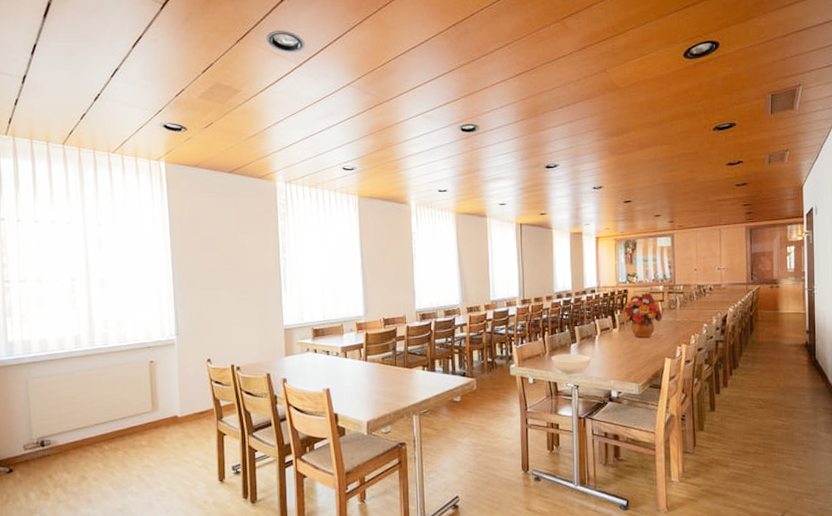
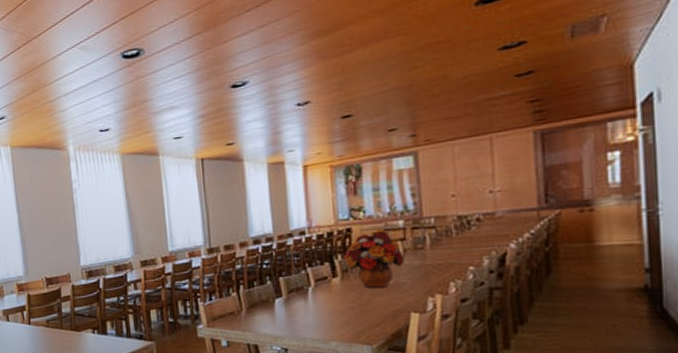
bowl: present [551,353,592,375] -> none [249,310,304,336]

